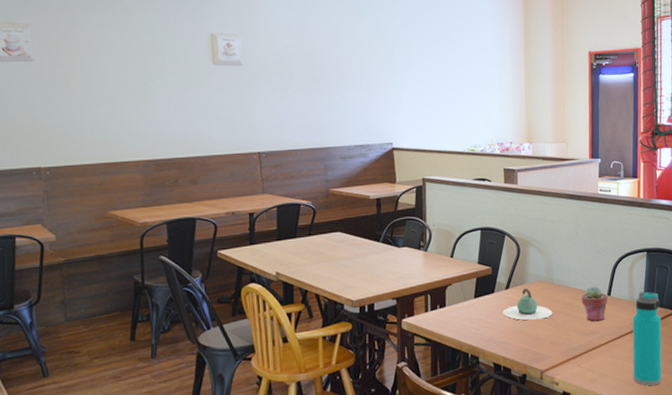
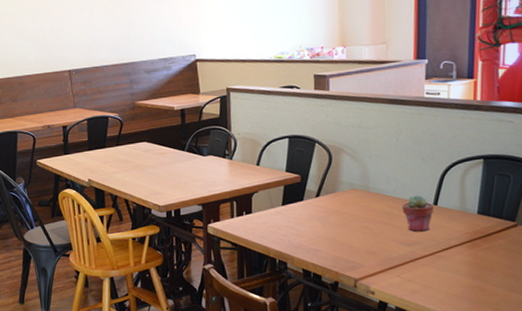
teapot: present [502,288,553,321] -> none [312,196,369,229]
water bottle: present [632,291,662,386] -> none [462,201,500,301]

